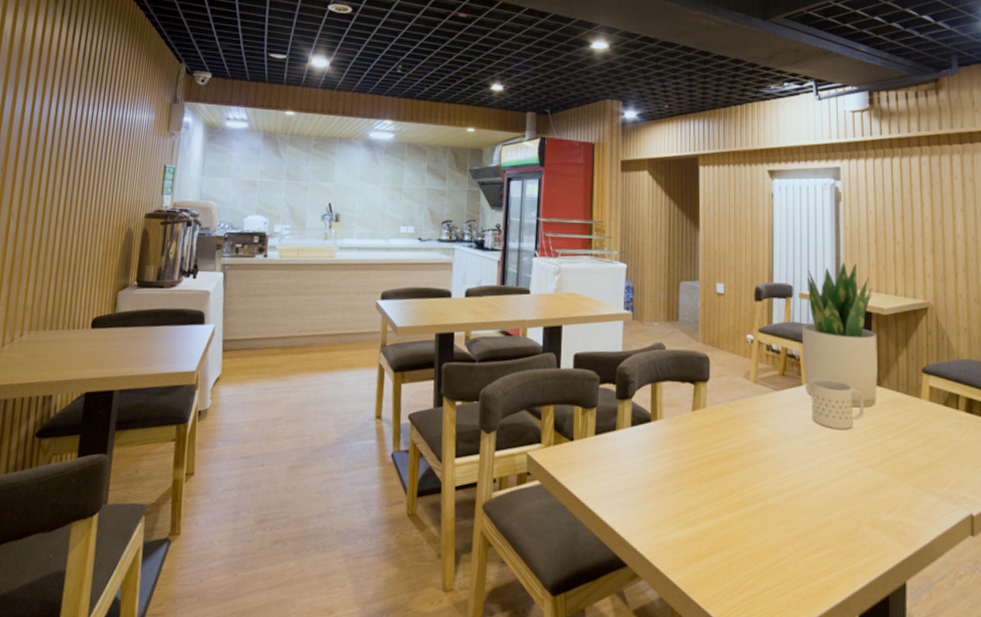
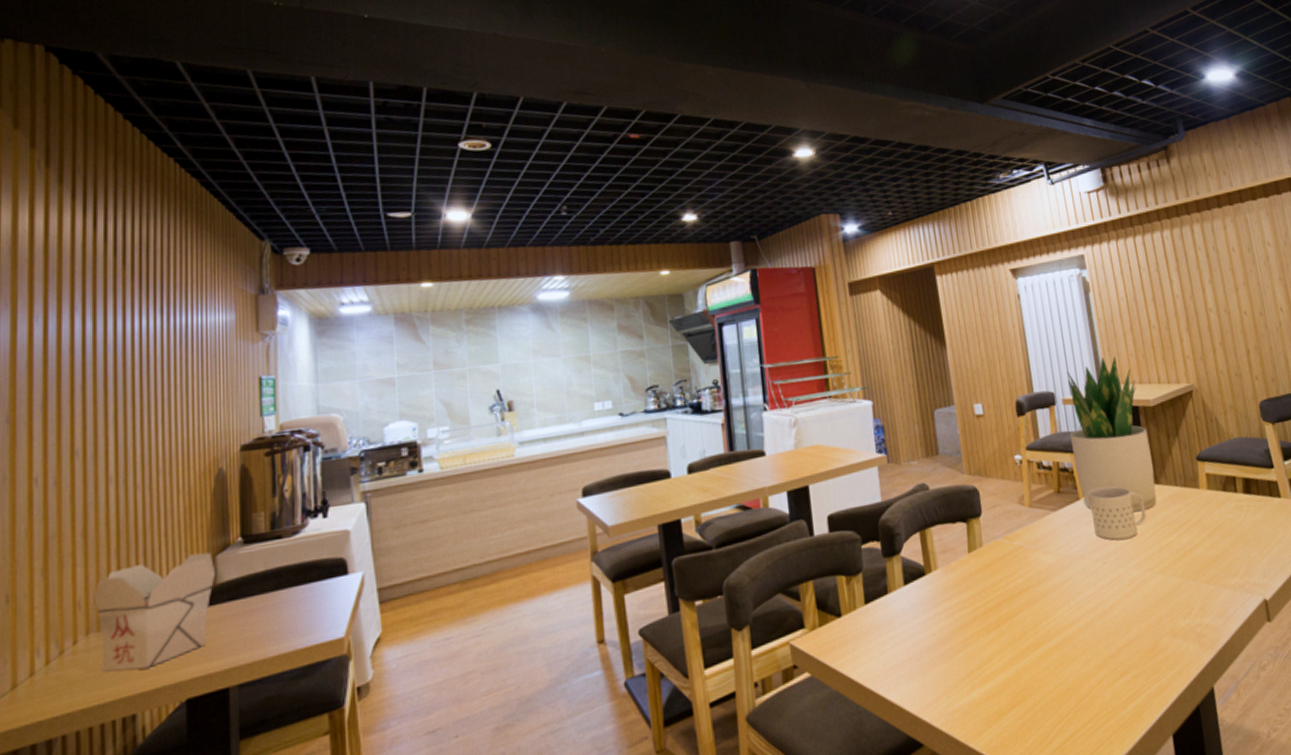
takeout container: none [35,287,117,364] -> present [94,552,216,673]

